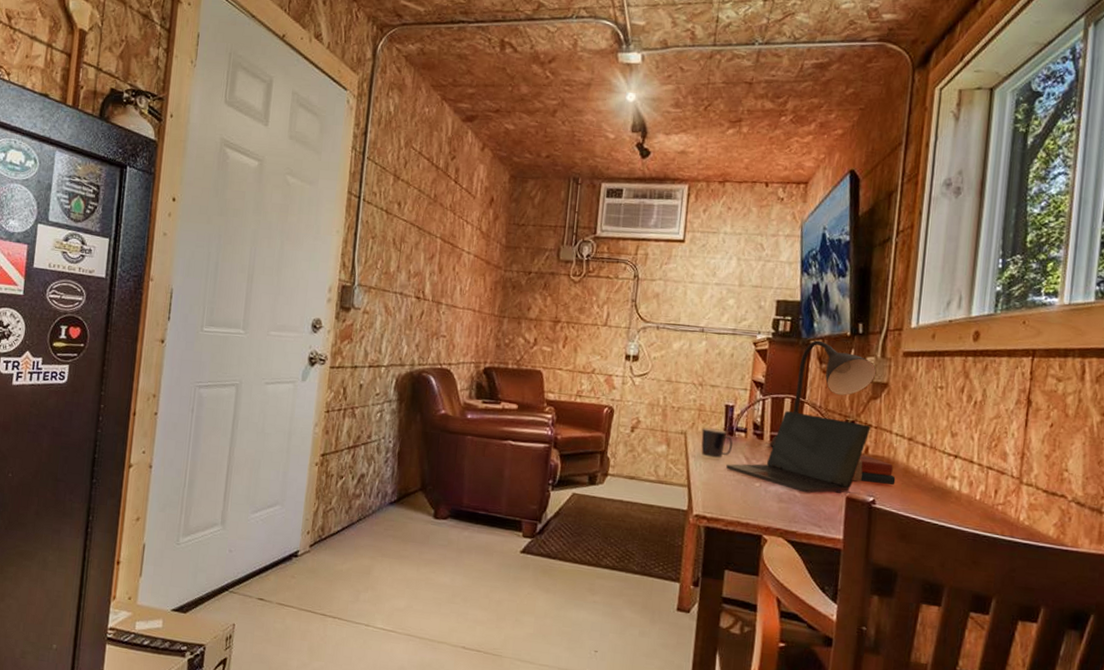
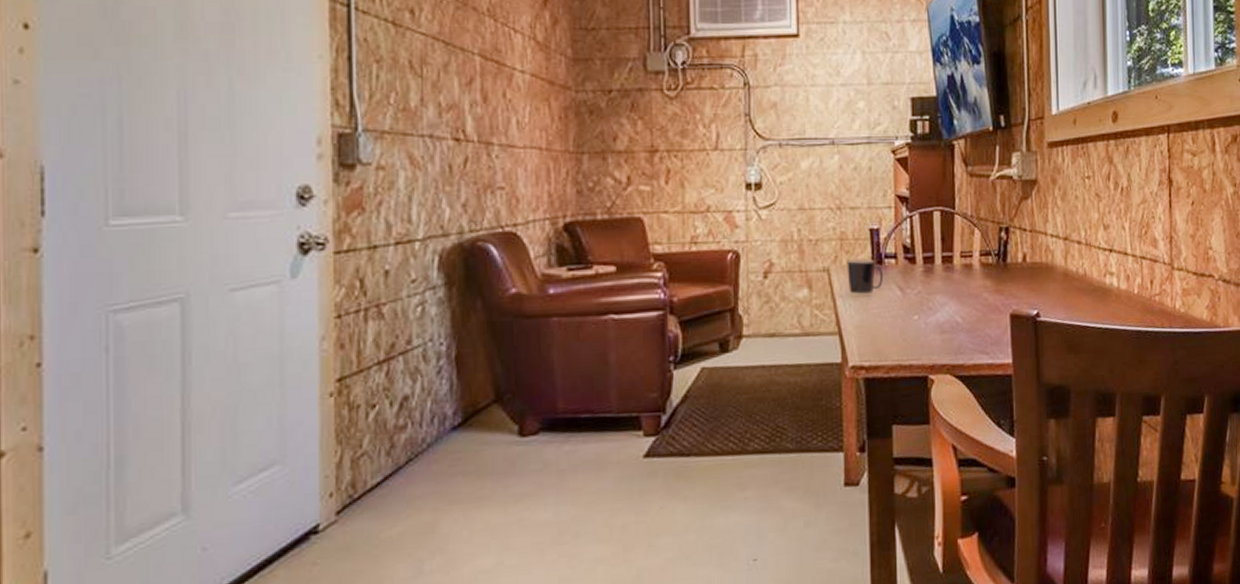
laptop: present [726,411,871,494] -> none [879,226,1026,318]
desk lamp: present [770,340,877,447] -> none [924,140,1024,271]
books: present [853,454,896,486] -> none [1014,263,1057,295]

